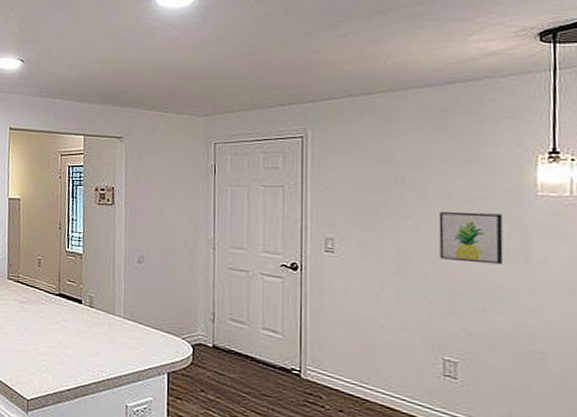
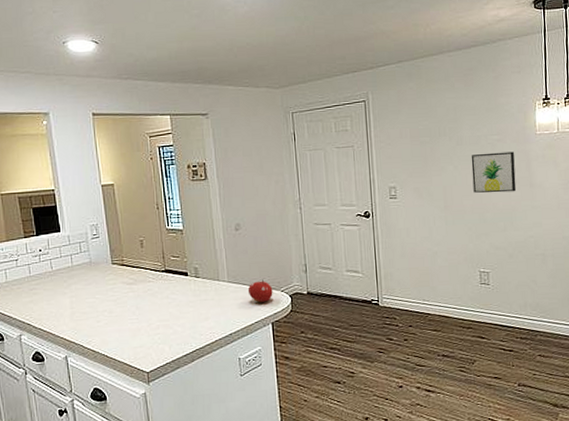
fruit: none [144,321,173,348] -> present [247,279,273,302]

